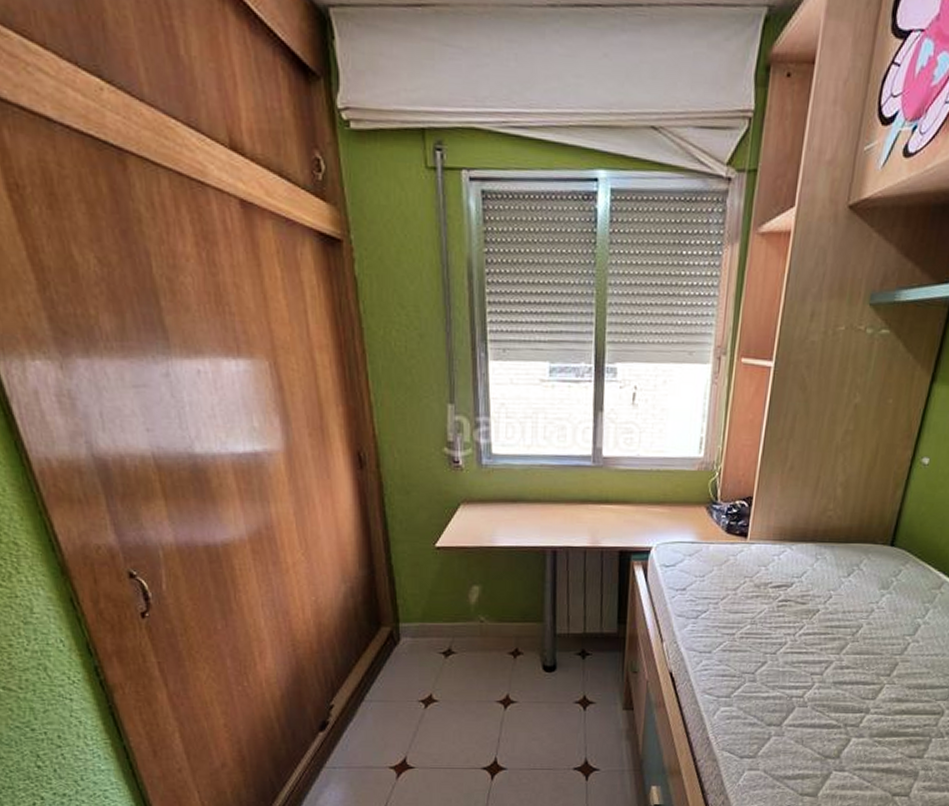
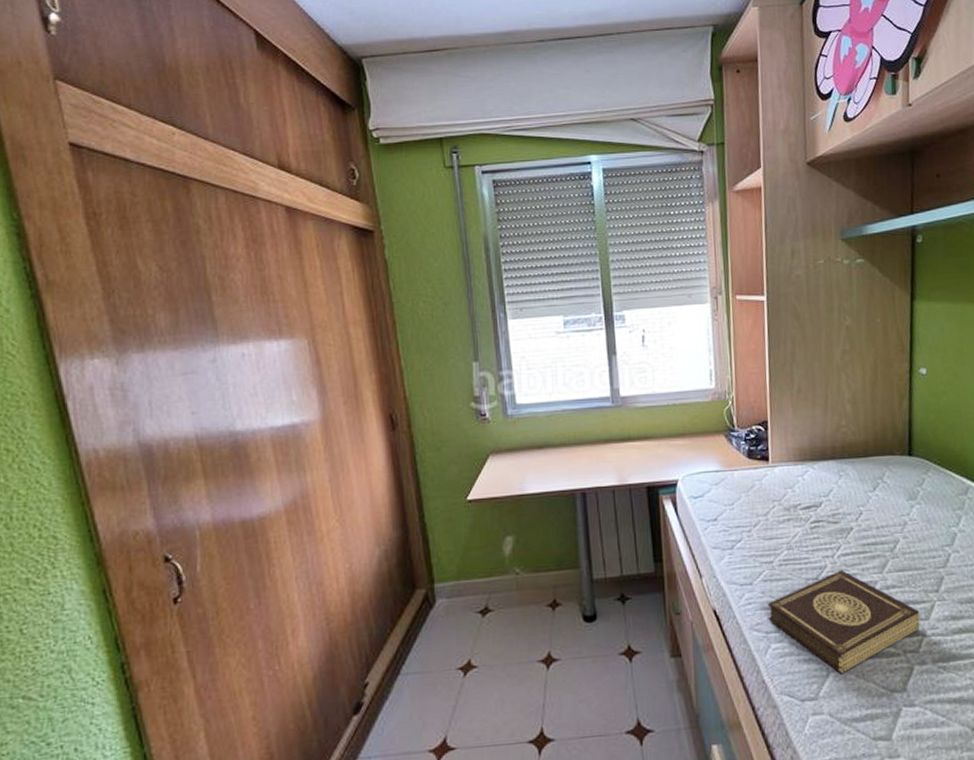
book: none [721,647,868,739] -> present [768,569,920,674]

